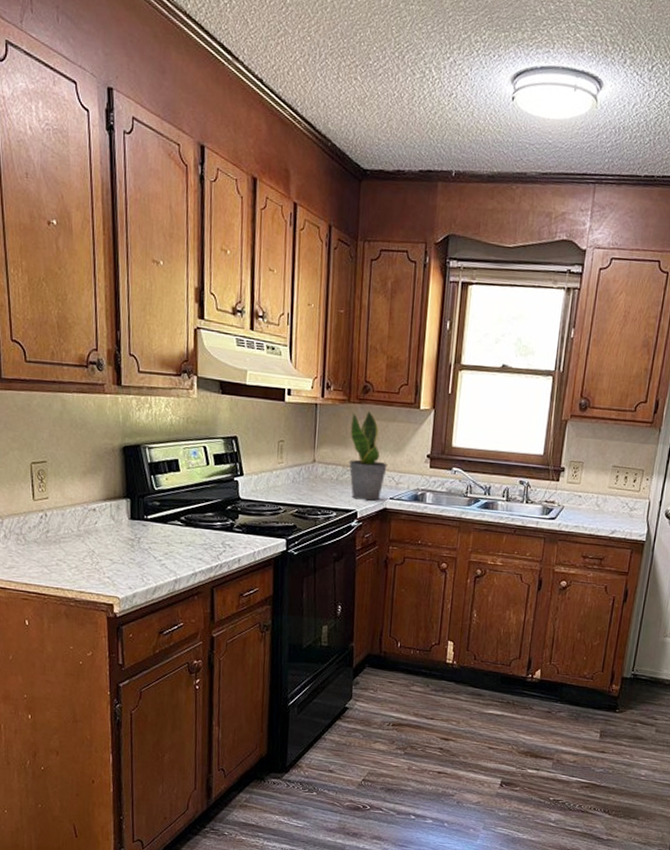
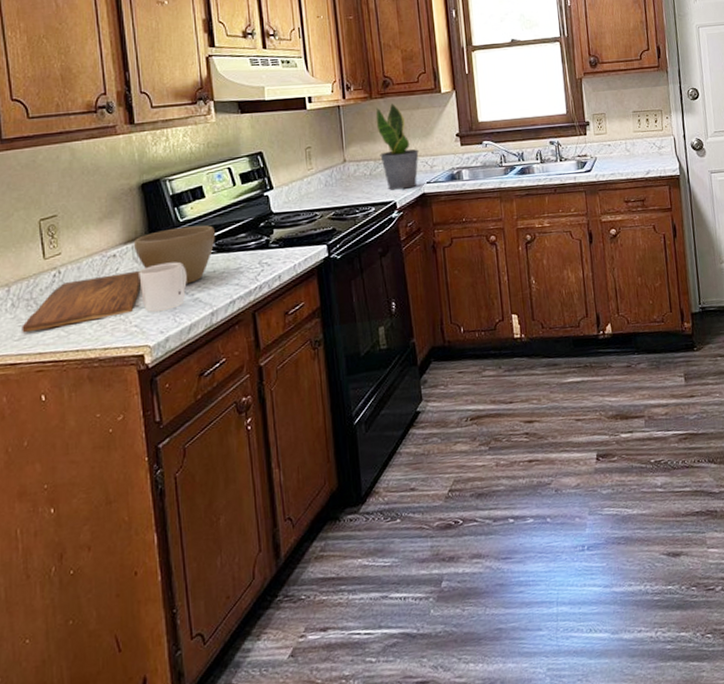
cutting board: none [12,525,116,565] -> present [22,270,141,334]
bowl: none [112,494,186,550] -> present [133,225,216,284]
mug: none [114,525,157,570] -> present [139,262,187,313]

